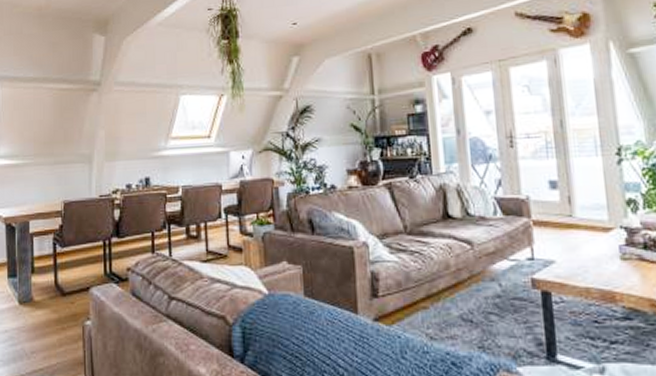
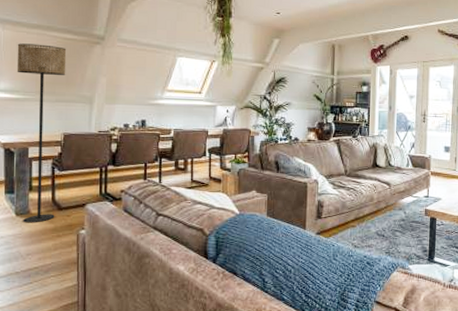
floor lamp: none [15,99,64,313] -> present [16,43,67,223]

